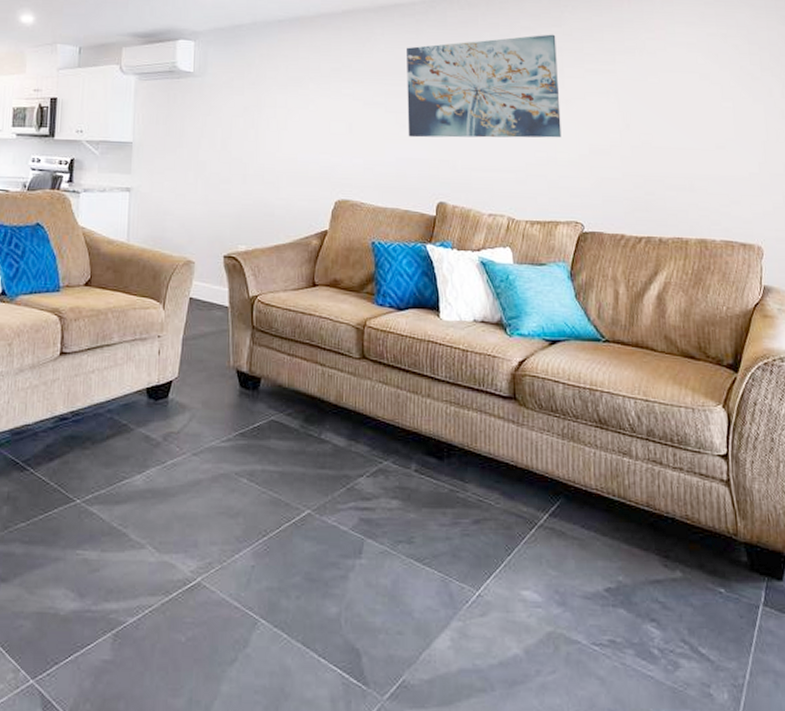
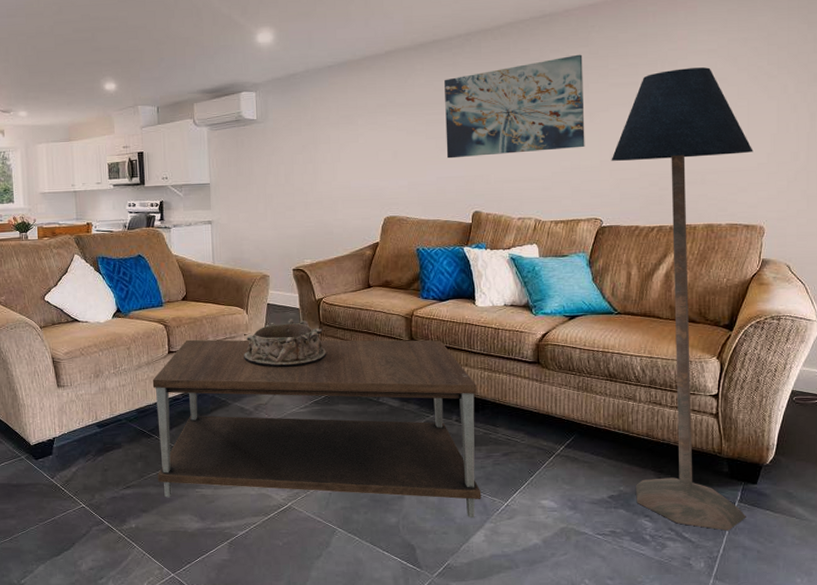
coffee table: none [27,338,447,613] -> present [152,339,481,518]
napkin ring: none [155,319,259,384] -> present [244,319,327,367]
floor lamp: none [590,60,774,646] -> present [611,67,753,531]

